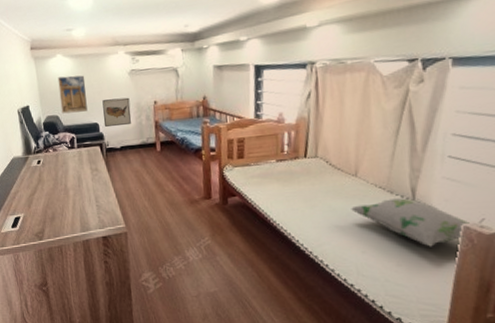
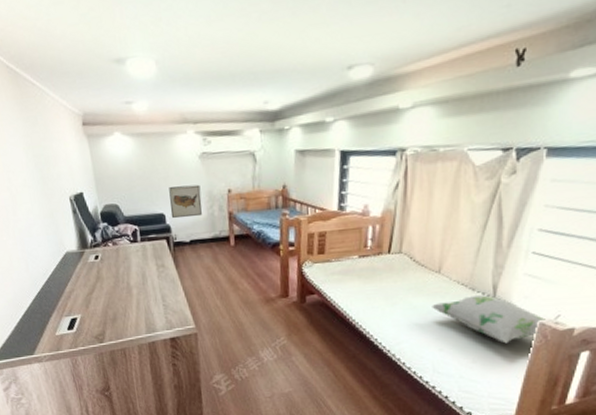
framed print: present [57,75,88,114] -> none [116,157,152,203]

